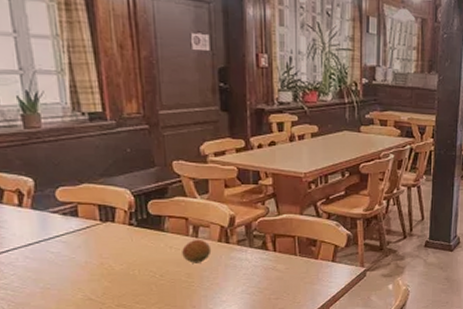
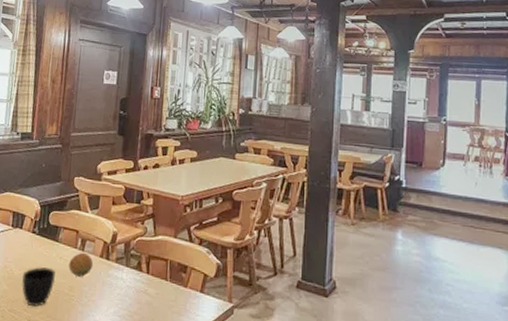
cup: none [127,259,169,298] -> present [22,267,56,307]

